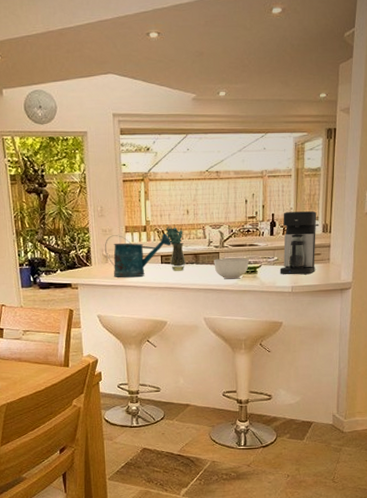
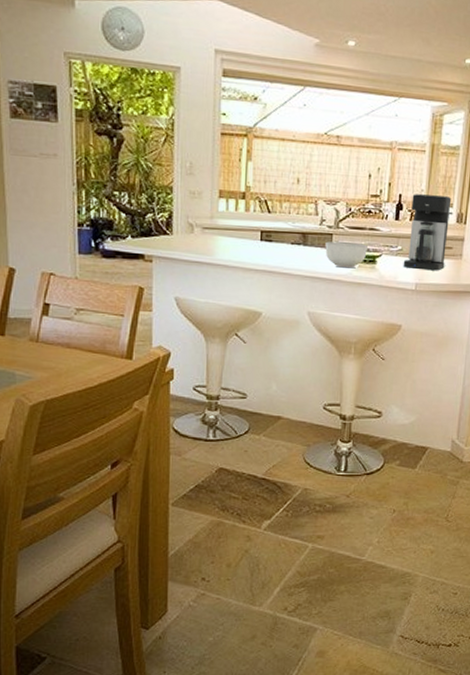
watering can: present [104,233,171,278] -> none [190,199,275,255]
vase: present [166,224,186,272] -> none [269,193,292,253]

